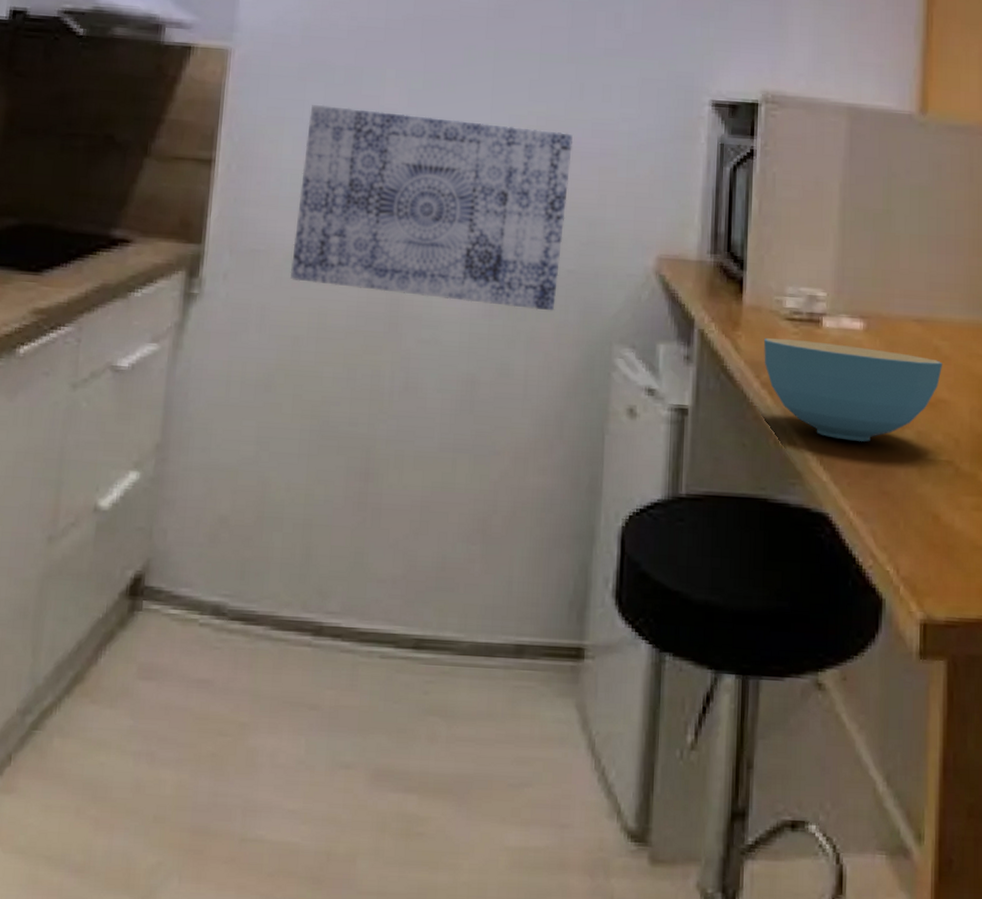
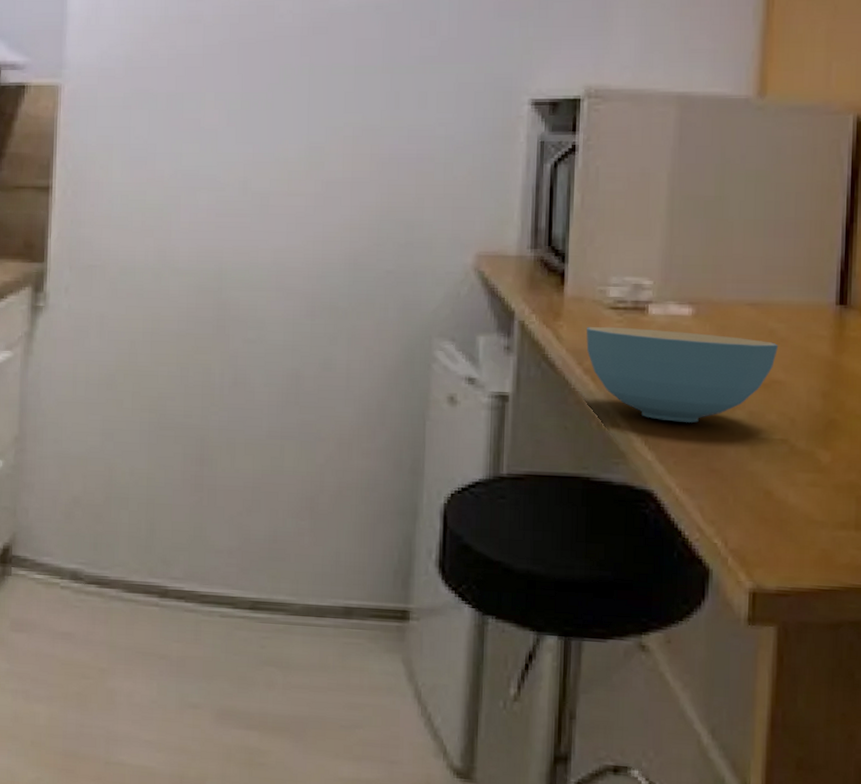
wall art: present [290,104,574,311] -> none [124,130,390,309]

